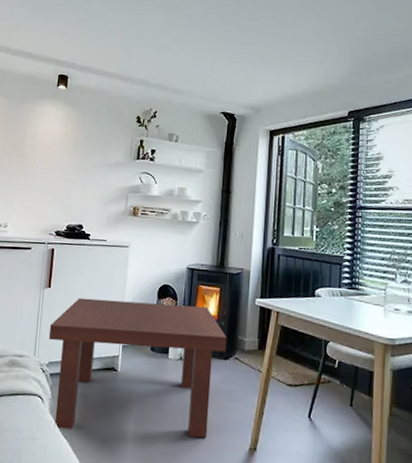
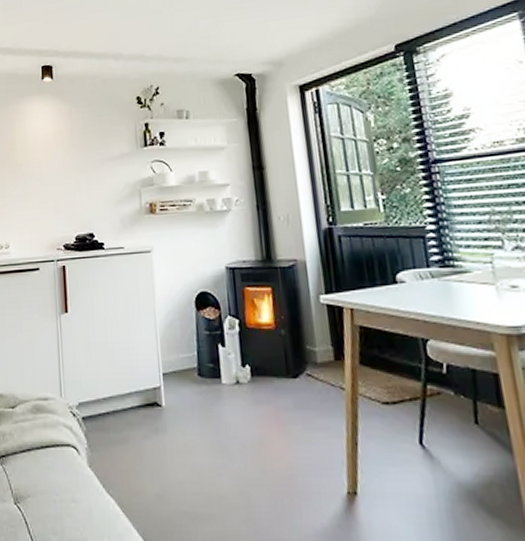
coffee table: present [48,298,227,438] -> none [73,314,294,486]

